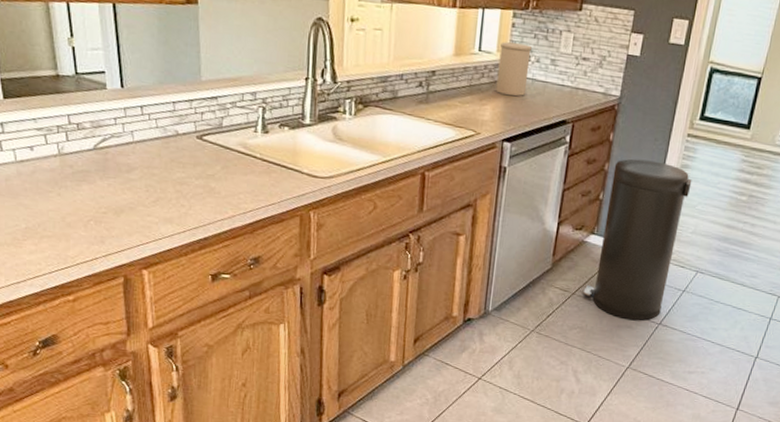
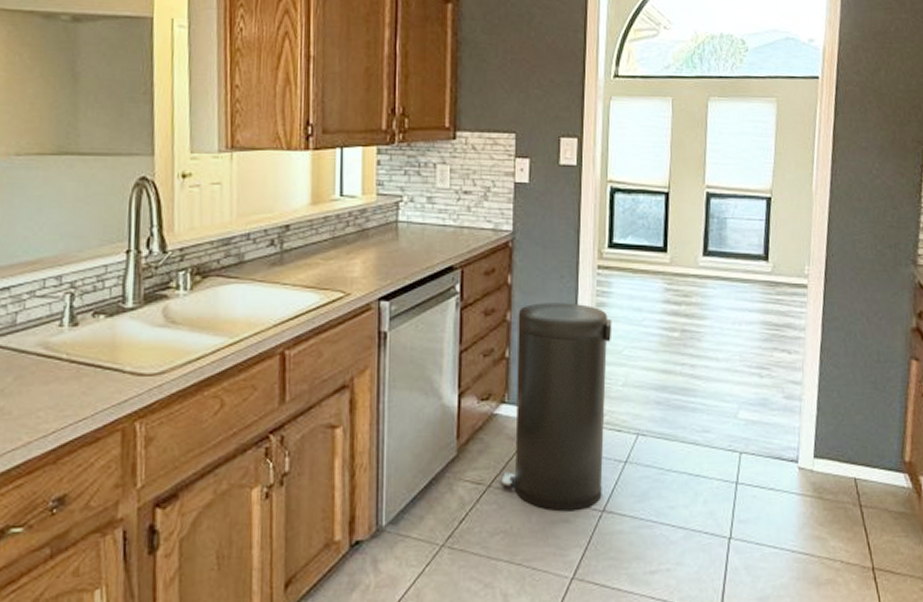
canister: present [496,42,532,97] -> none [365,183,403,245]

